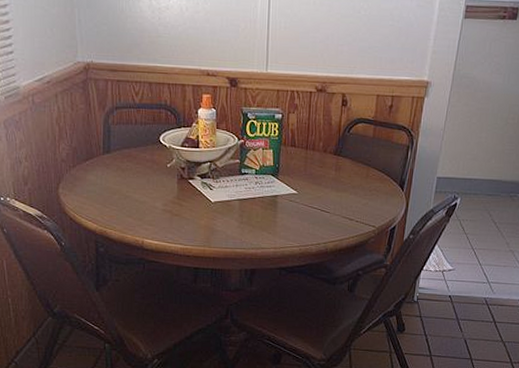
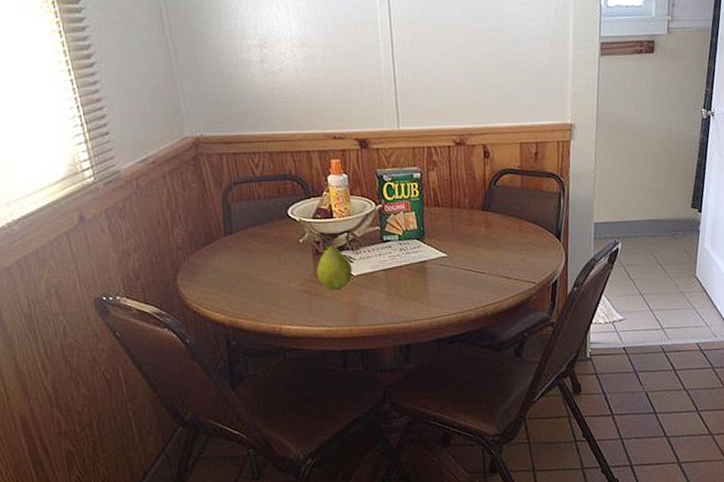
fruit: none [179,170,211,214] -> present [316,244,353,291]

